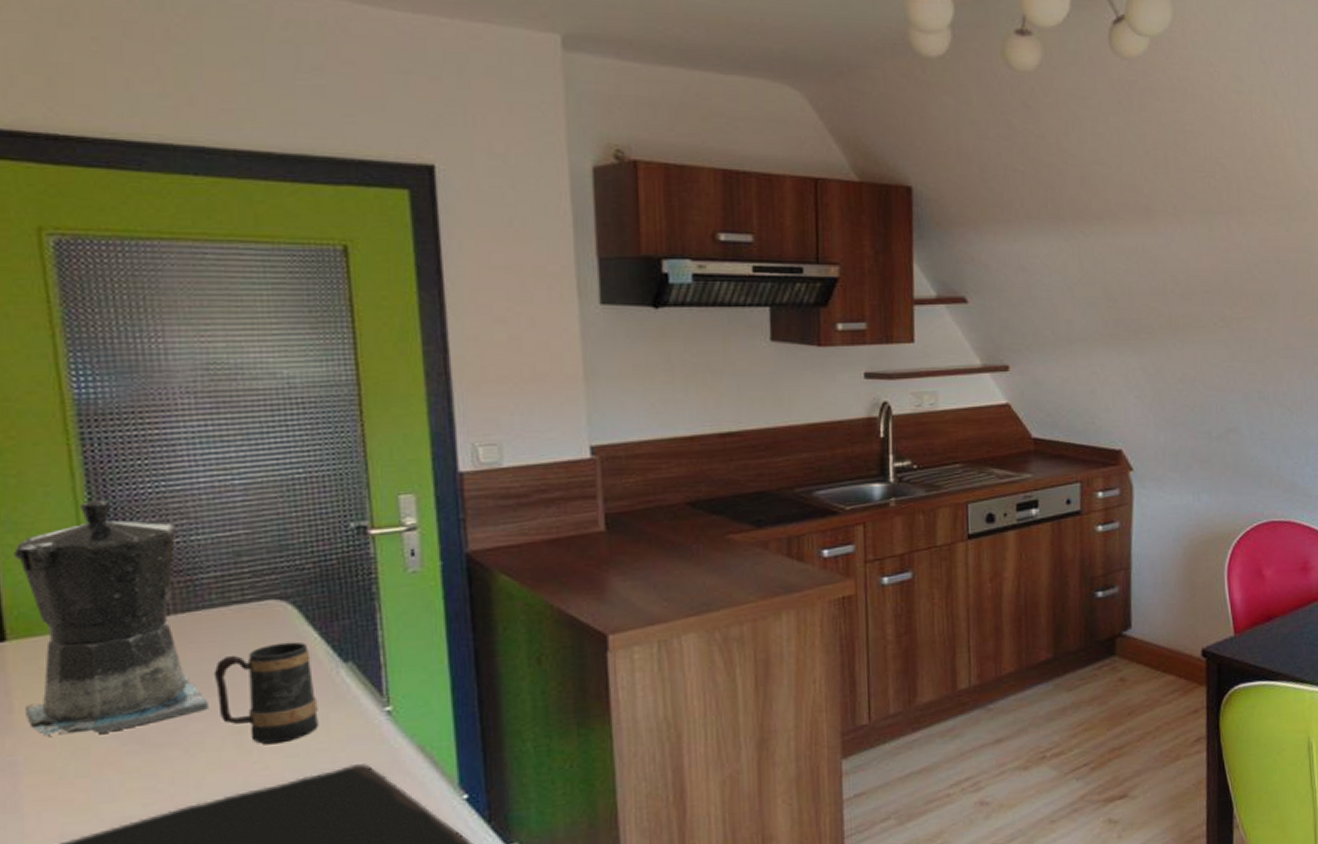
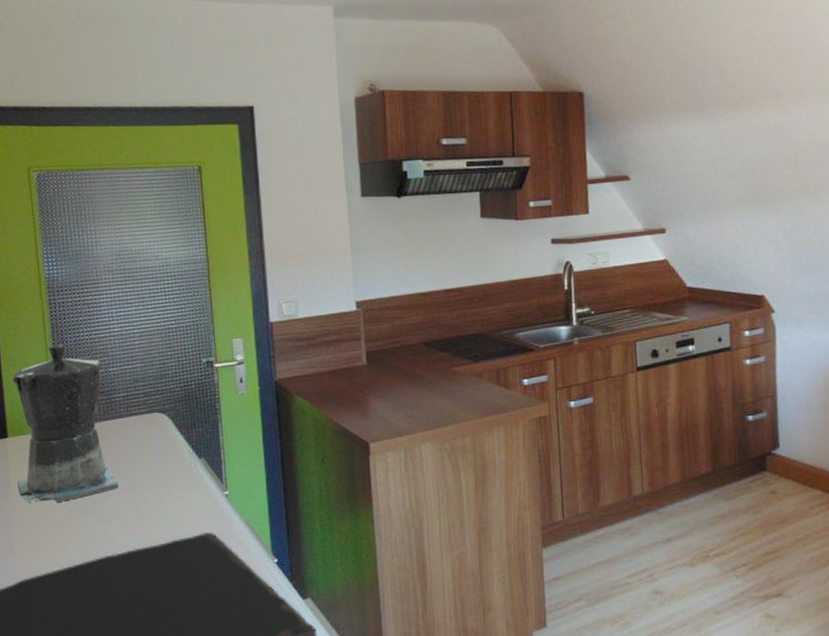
mug: present [213,641,319,745] -> none [122,442,184,515]

